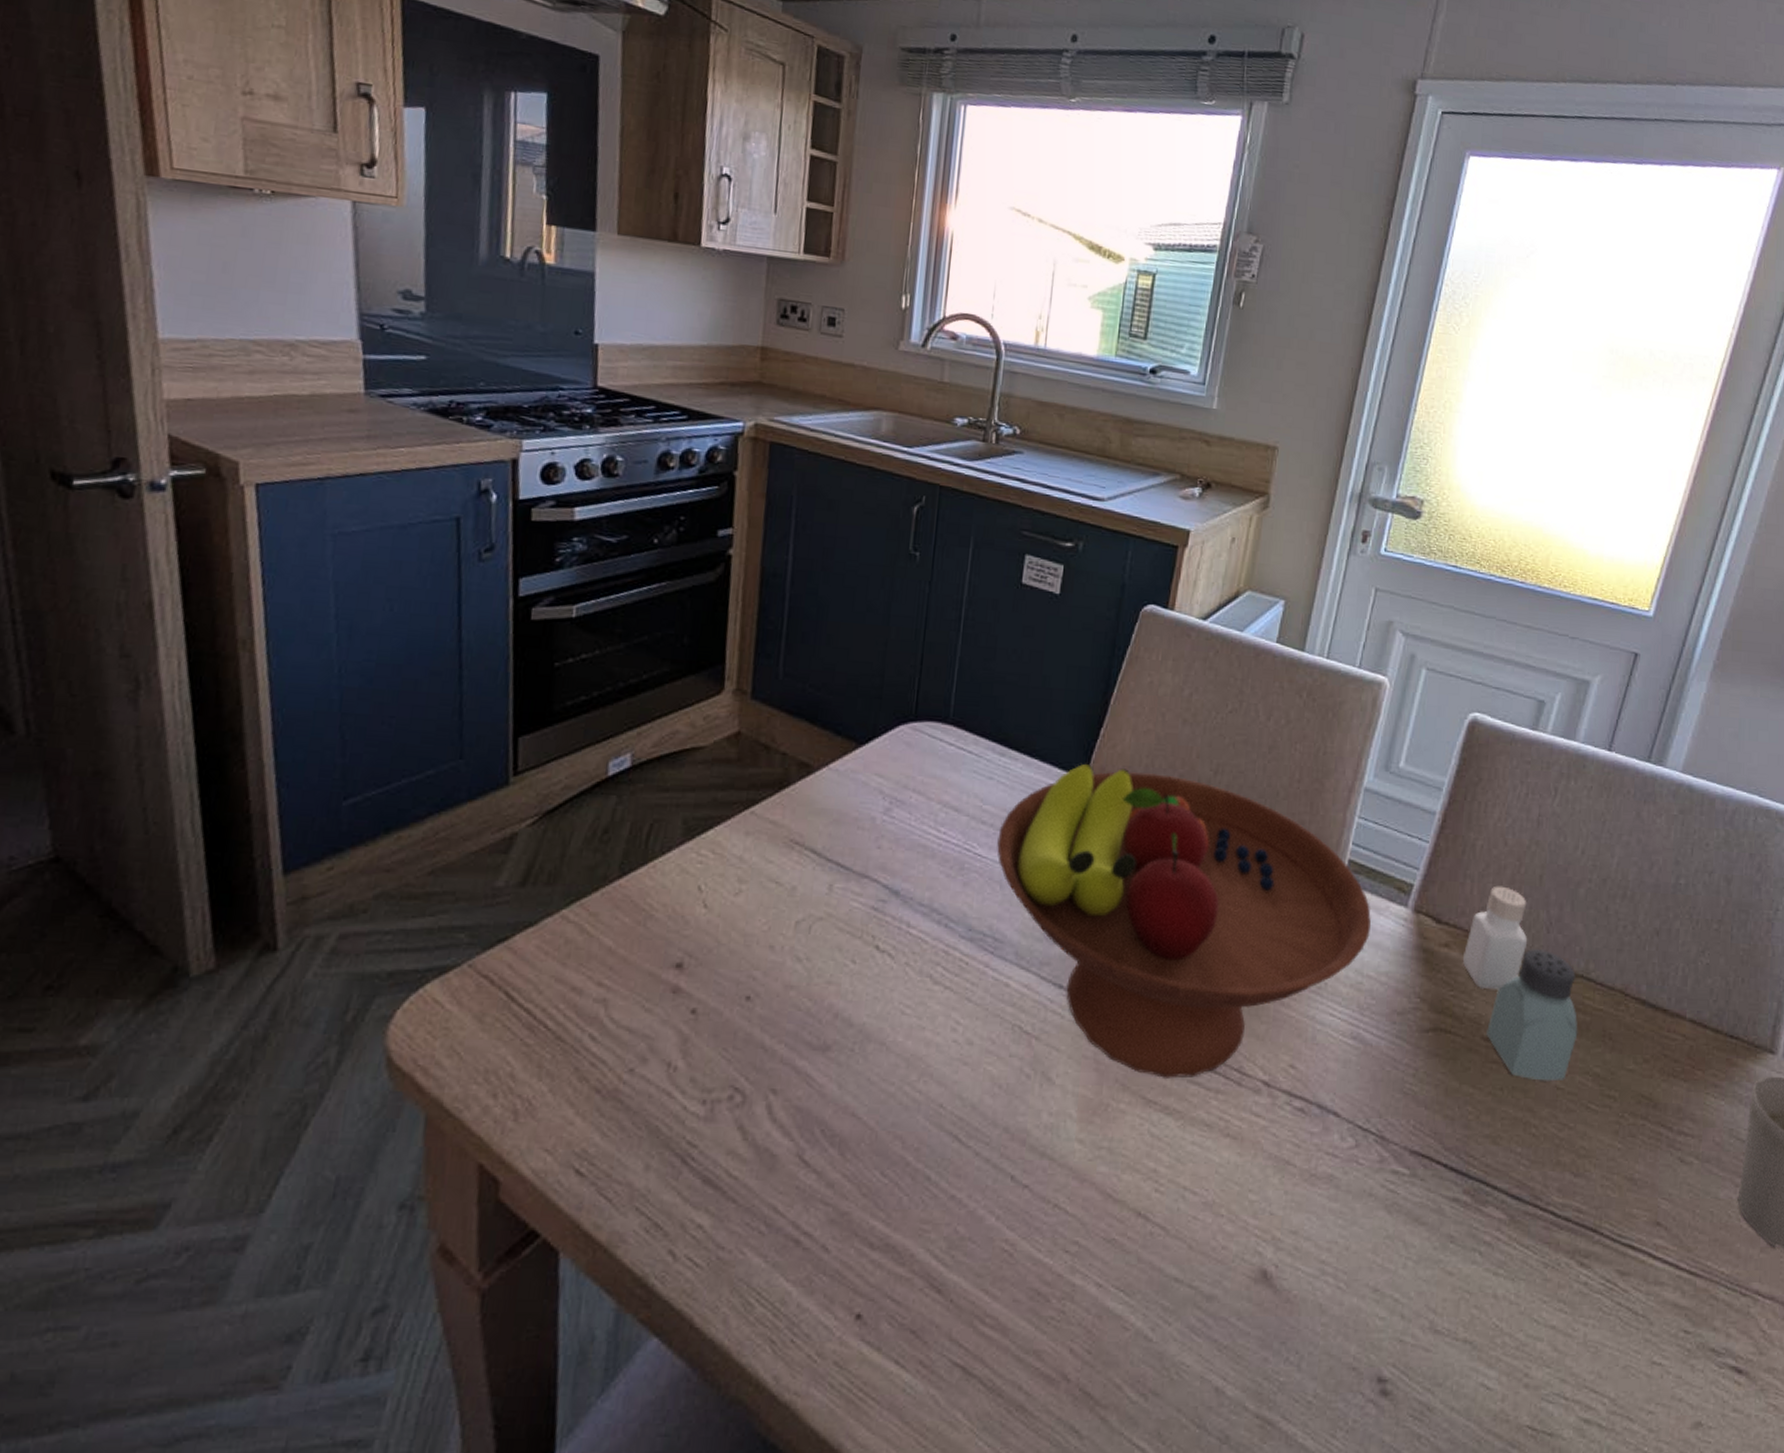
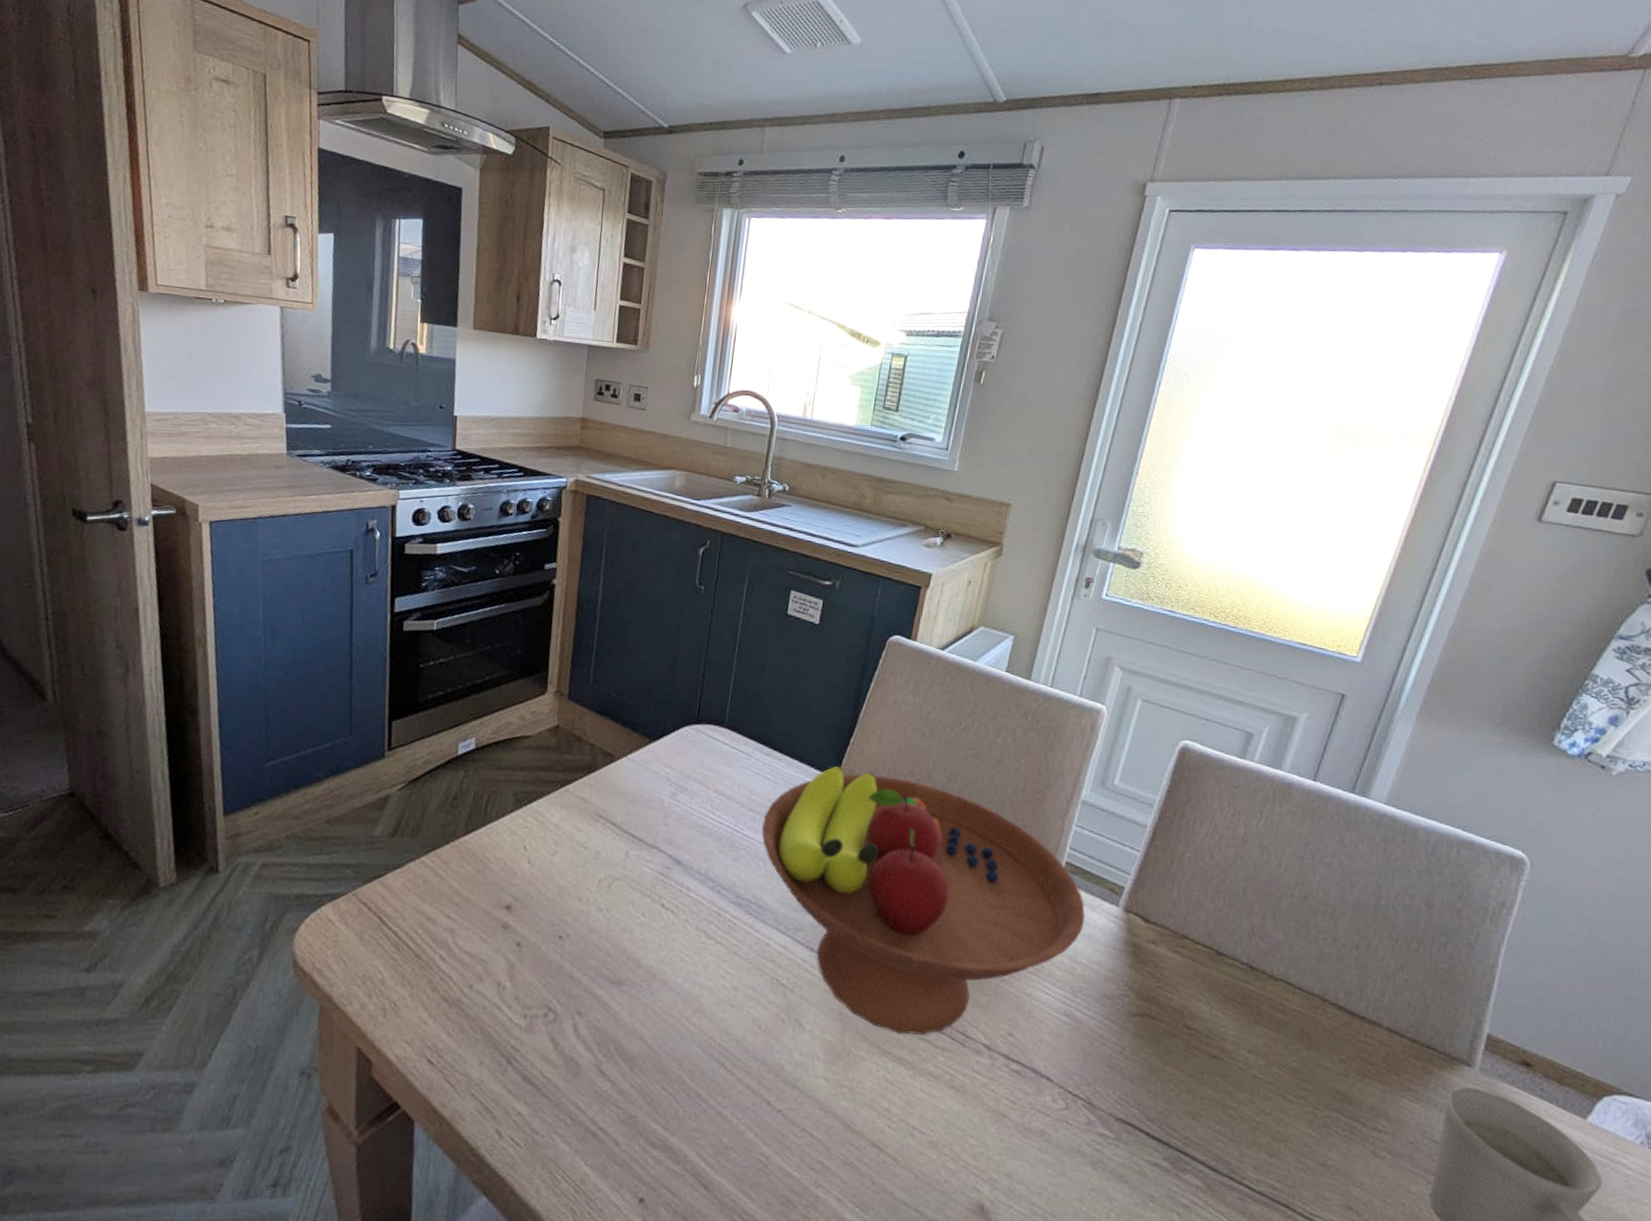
pepper shaker: present [1462,885,1528,990] -> none [1168,893,1231,986]
saltshaker: present [1486,949,1578,1082] -> none [1189,952,1277,1071]

